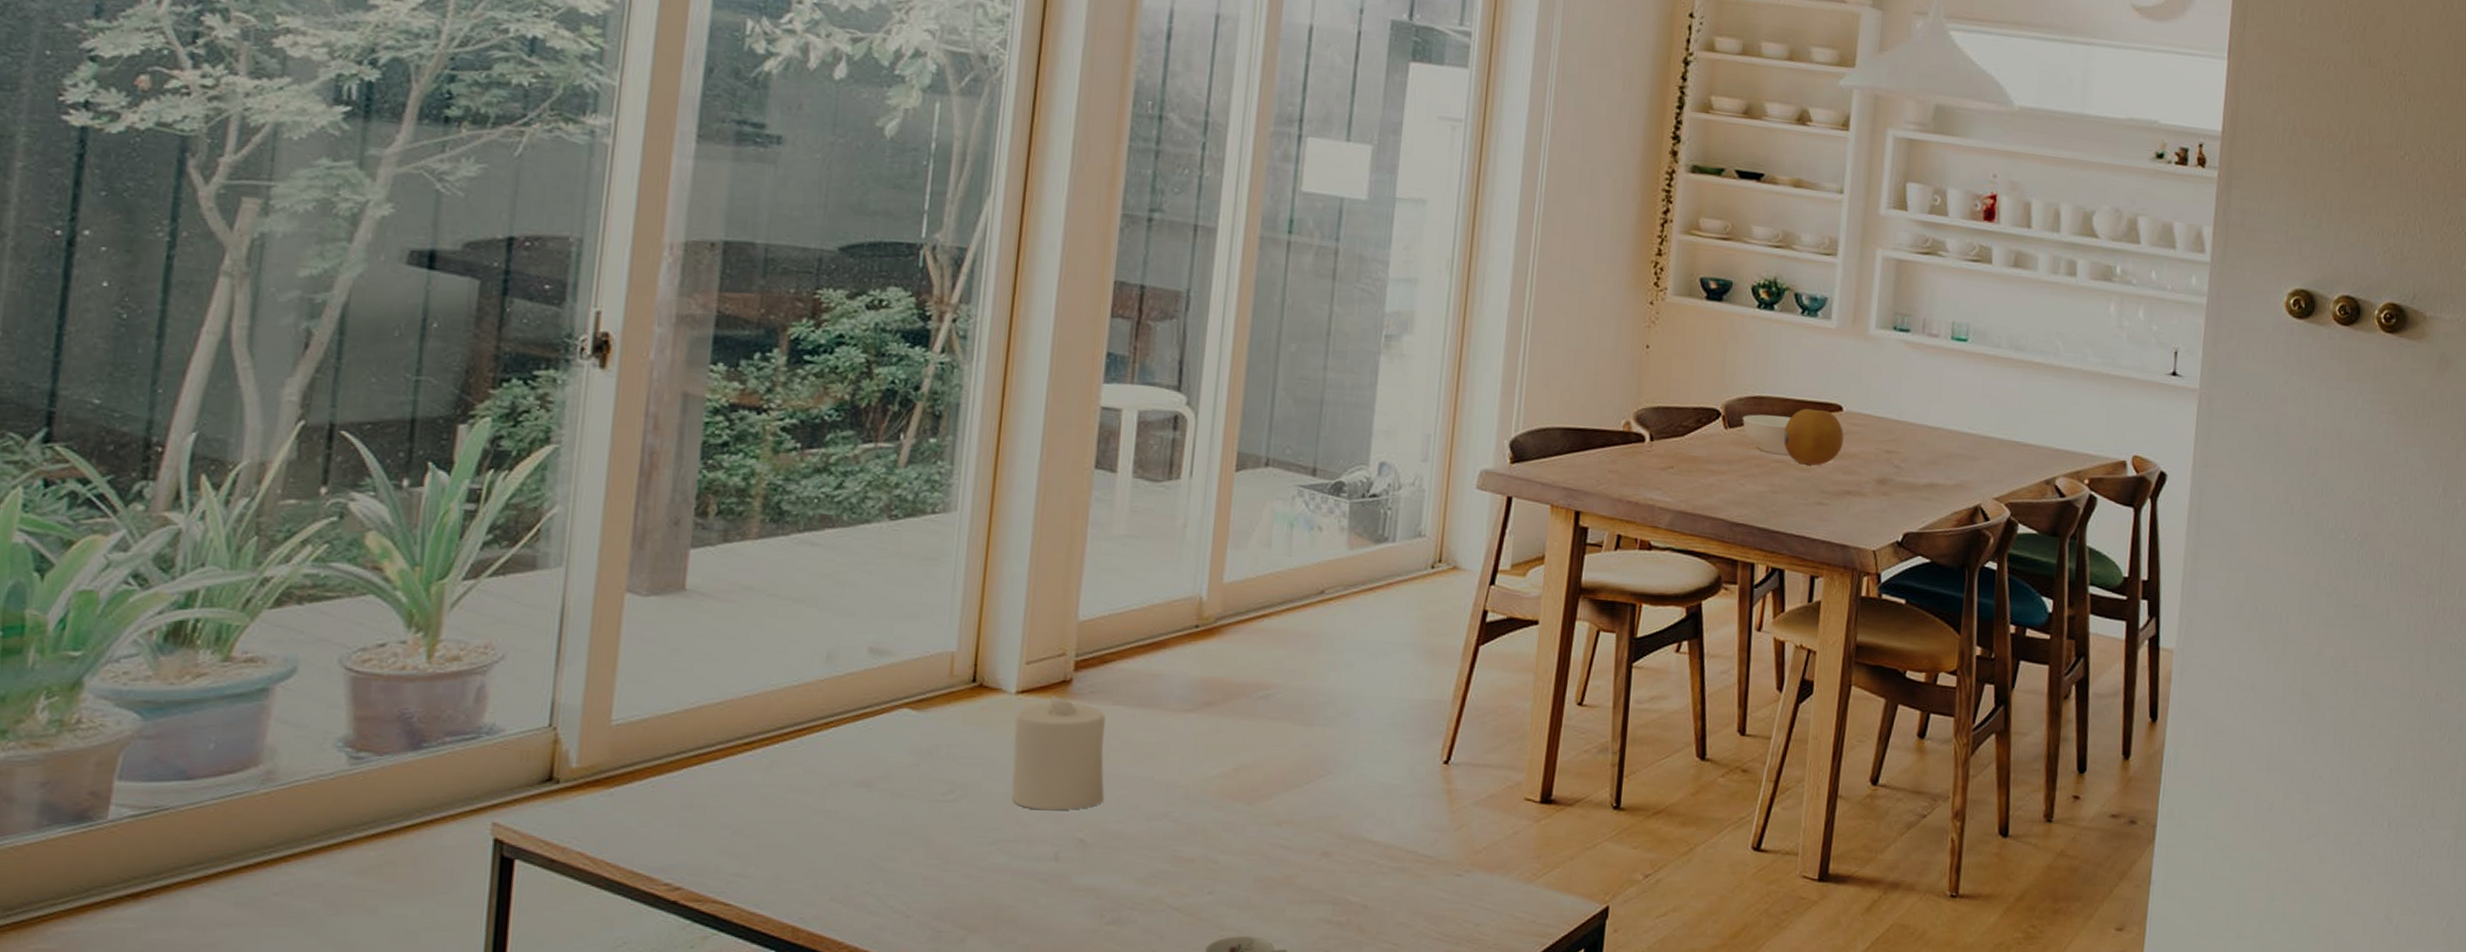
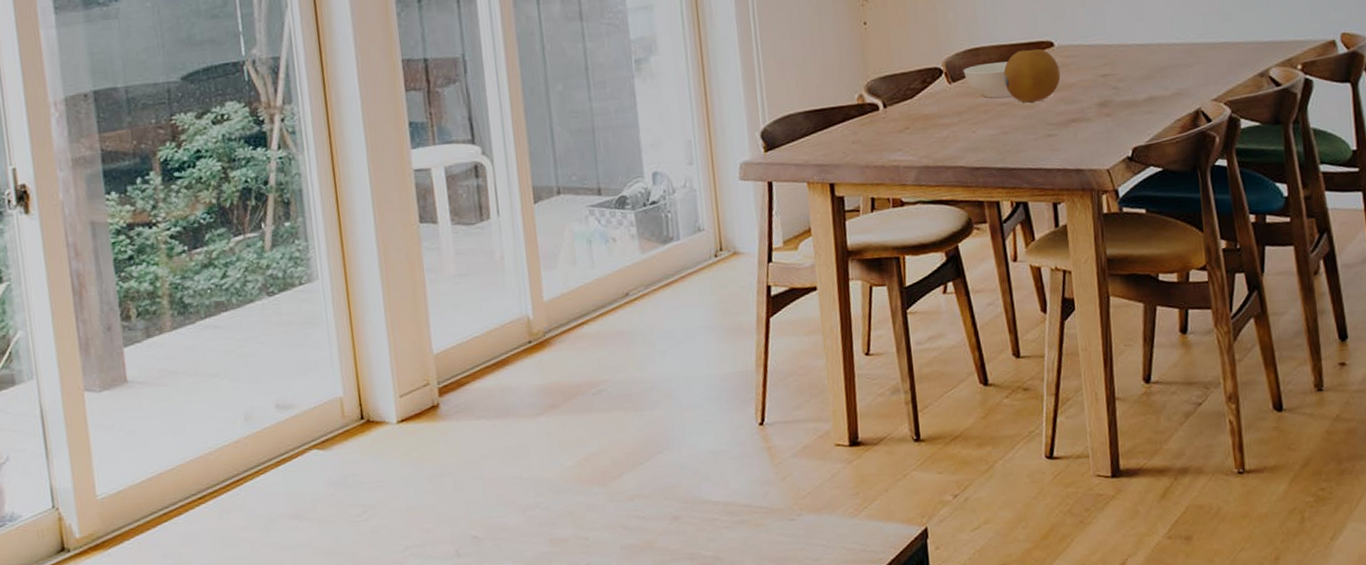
candle: present [1011,695,1105,811] -> none [401,420,485,517]

